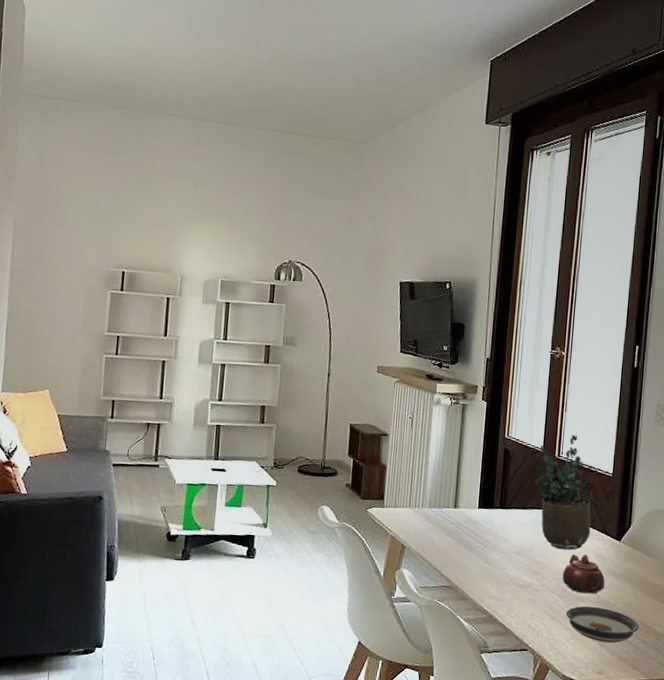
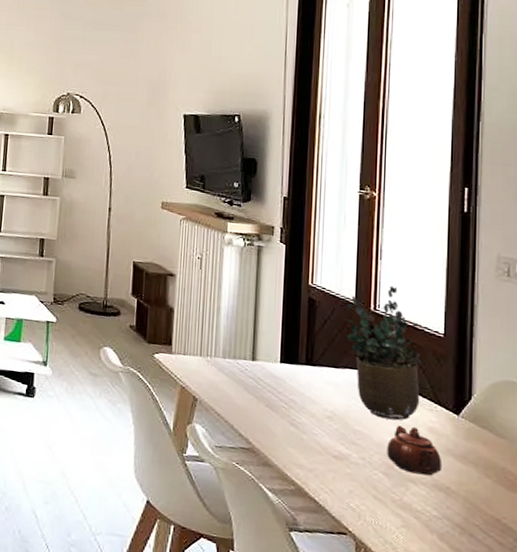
saucer: present [565,605,640,643] -> none [393,488,491,540]

